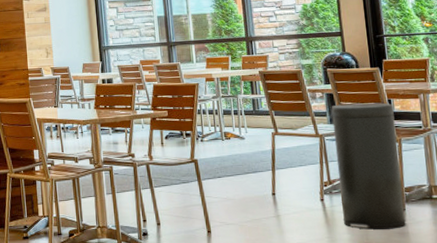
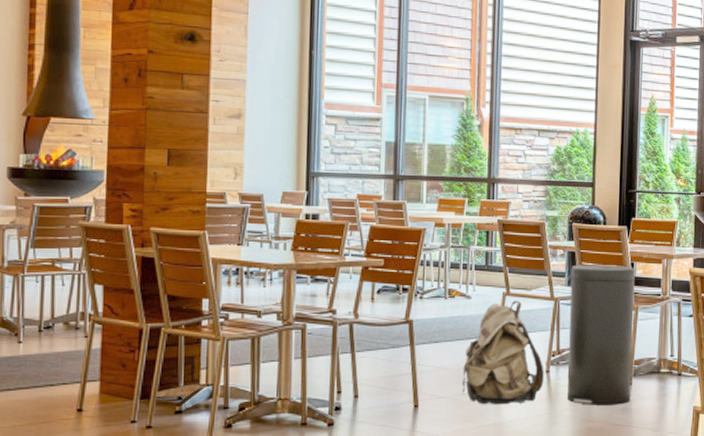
backpack: none [245,138,320,230] -> present [462,300,544,405]

